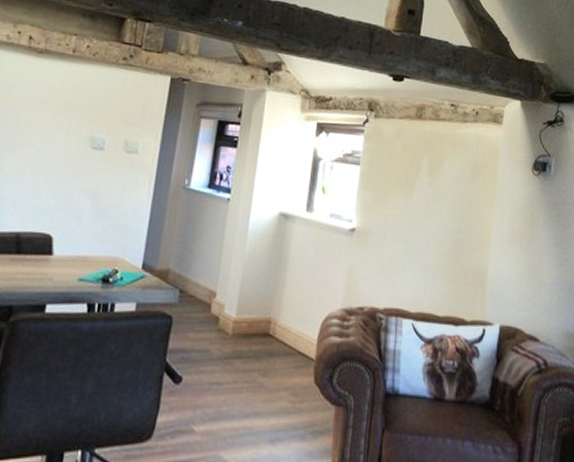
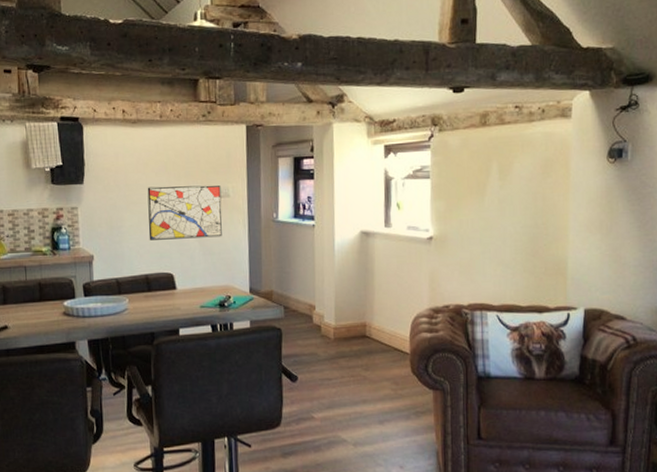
wall art: none [30,128,130,199] -> present [147,185,222,240]

